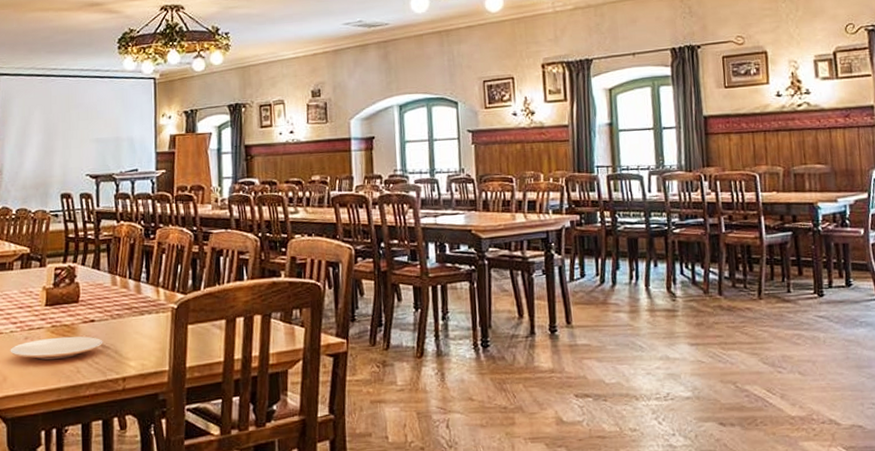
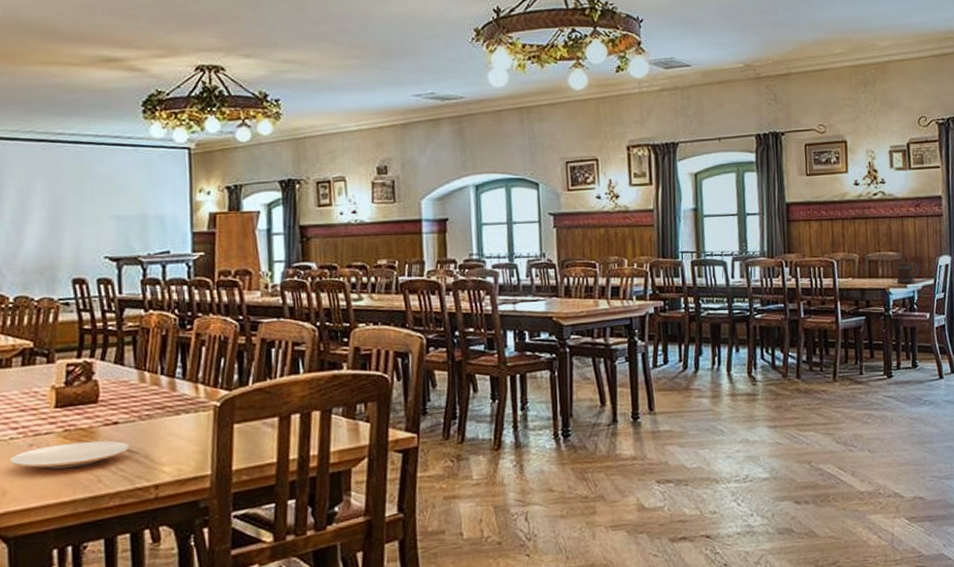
beer mug: none [825,175,850,199] -> present [896,262,918,285]

